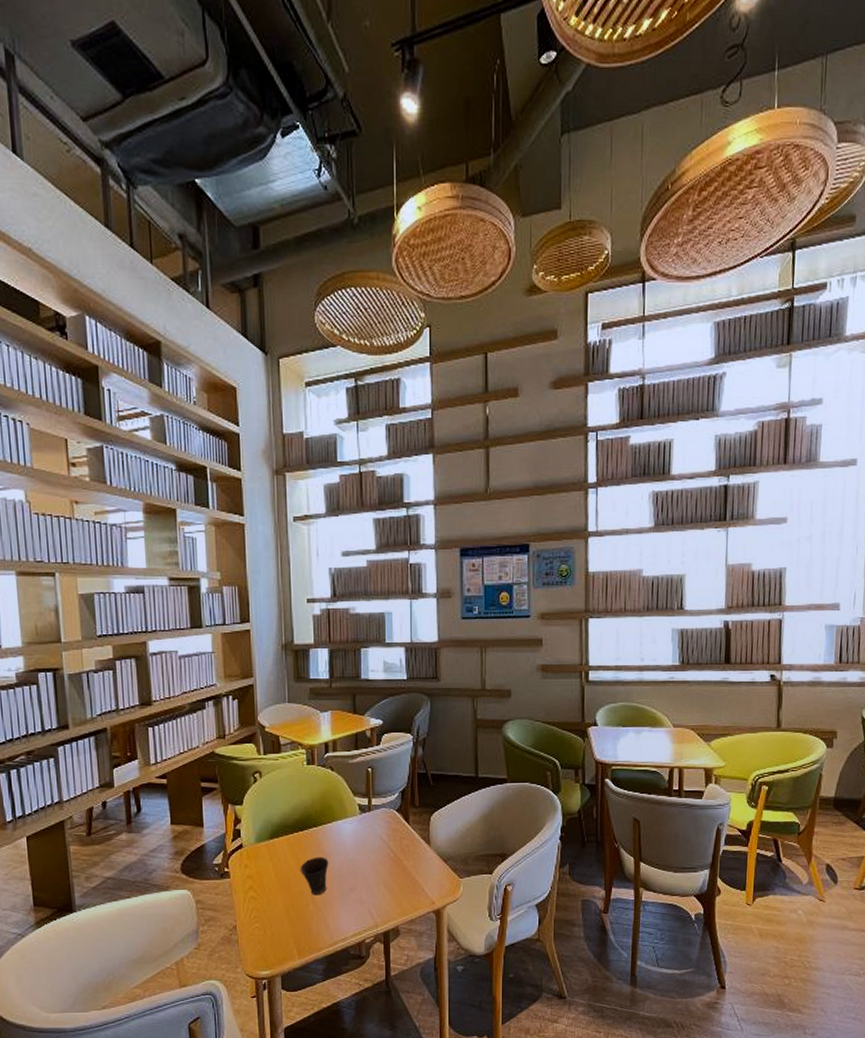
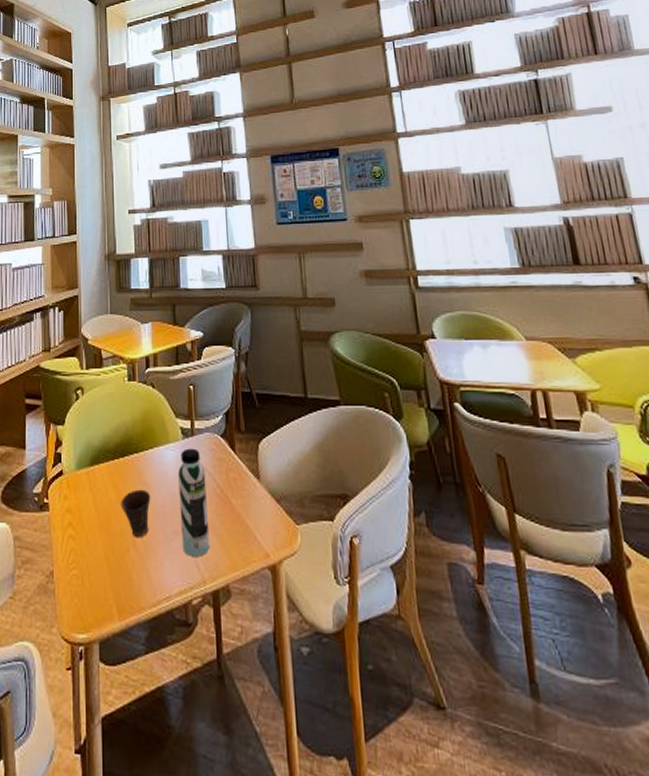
water bottle: none [355,821,383,907] -> present [178,448,210,557]

